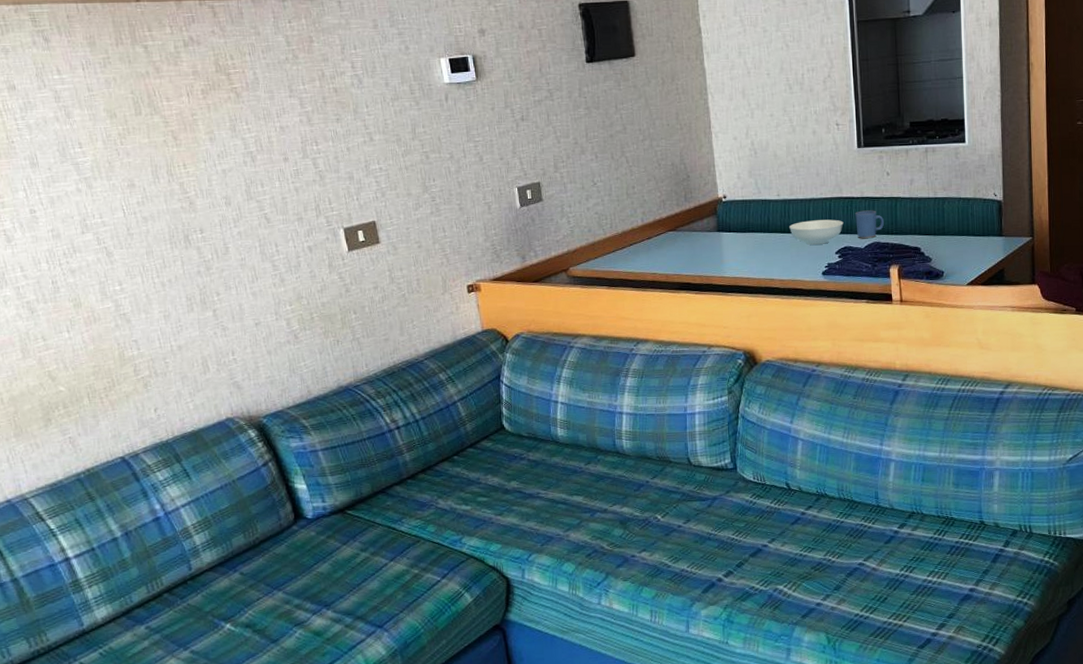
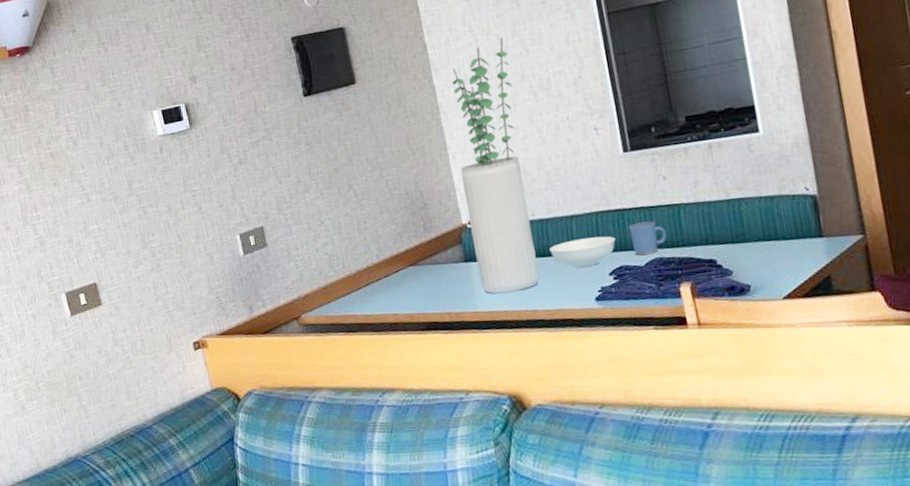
vase: none [720,32,779,262] -> present [452,38,540,294]

